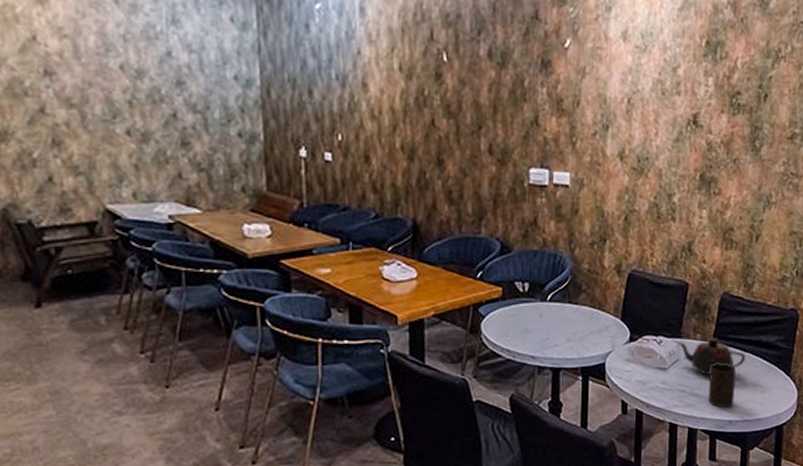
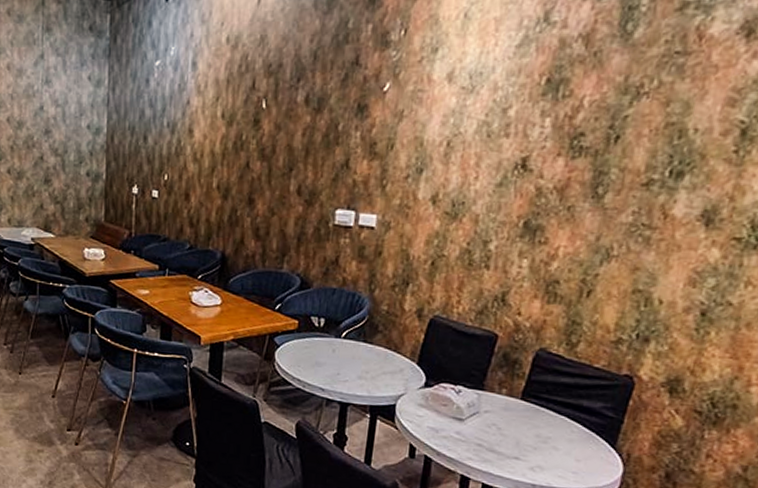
teapot: present [677,338,746,375] -> none [478,394,561,433]
cup: present [709,364,736,408] -> none [509,422,546,470]

